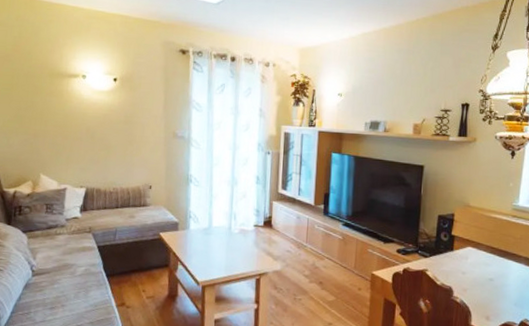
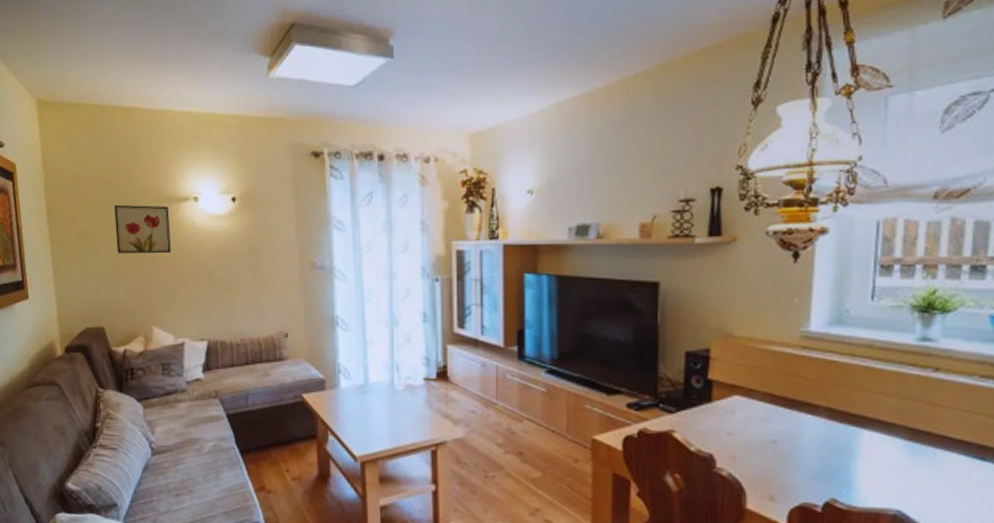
wall art: none [13,75,61,118] -> present [114,204,171,254]

